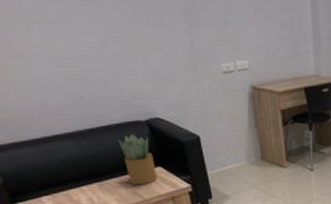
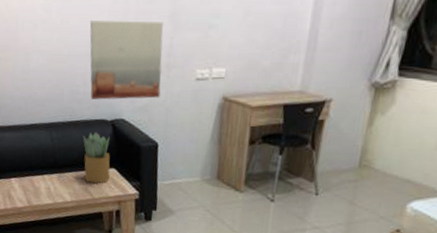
wall art: none [97,20,191,102] -> present [89,21,163,100]

